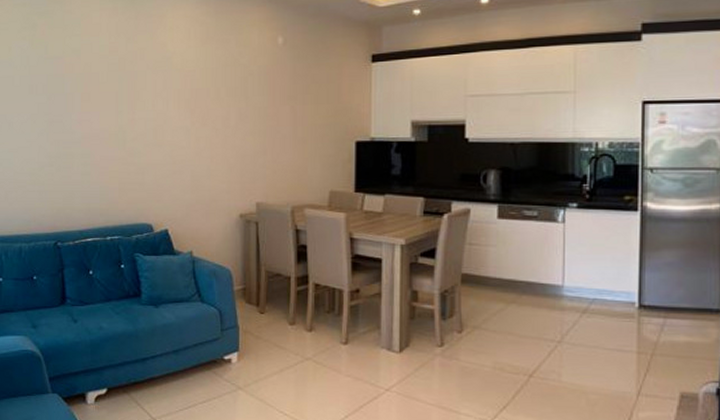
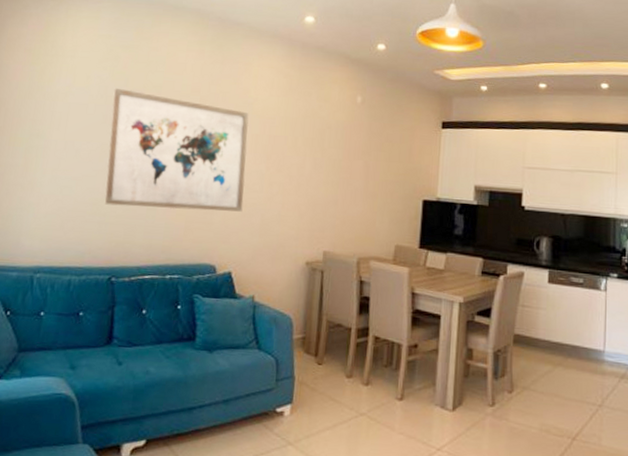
wall art: none [35,56,172,174] -> present [105,88,249,212]

